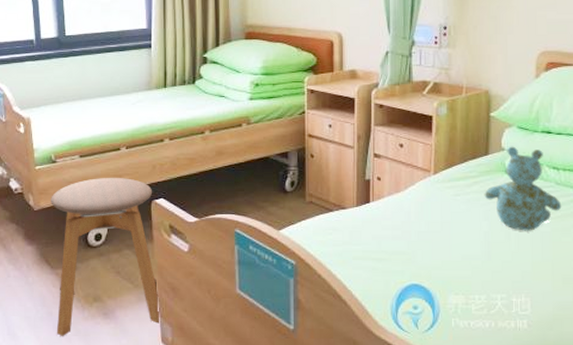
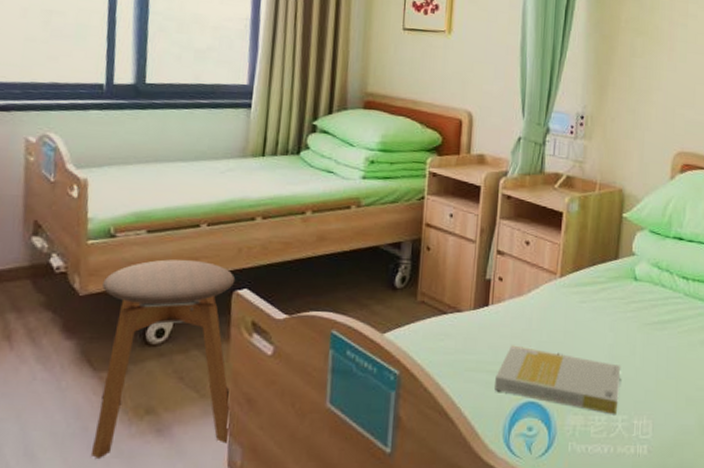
book: none [379,236,497,293] -> present [493,345,621,414]
stuffed bear: present [484,146,562,231] -> none [611,251,689,346]

